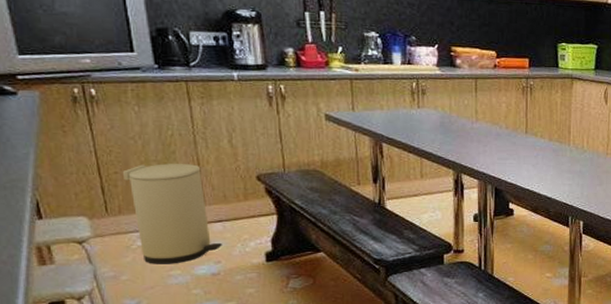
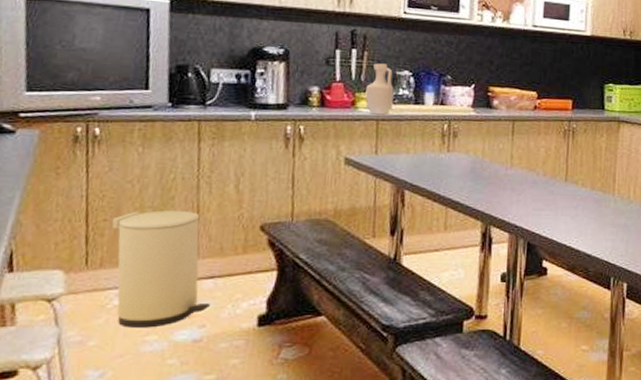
ceramic jug: none [337,25,364,74] -> present [365,63,394,115]

